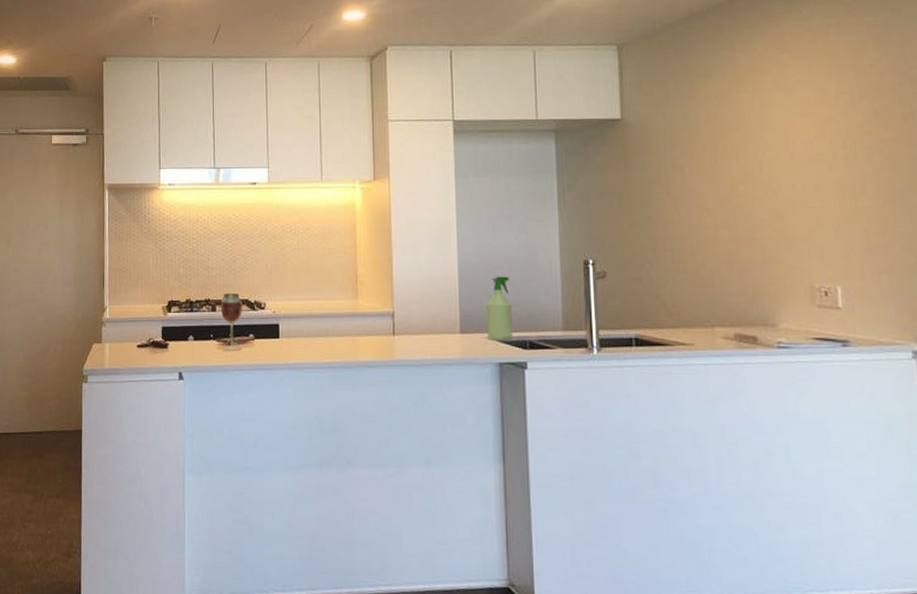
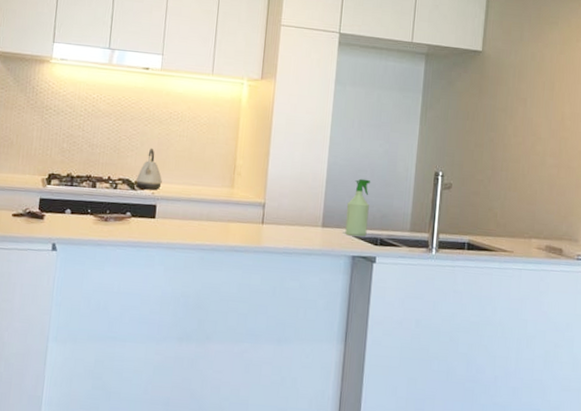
wineglass: present [220,293,242,352] -> none [98,171,123,228]
kettle: none [255,264,282,309] -> present [135,148,162,190]

